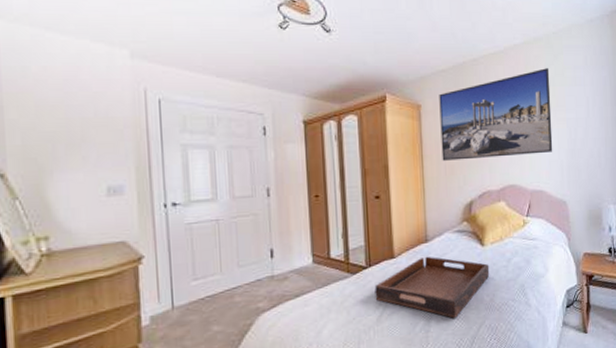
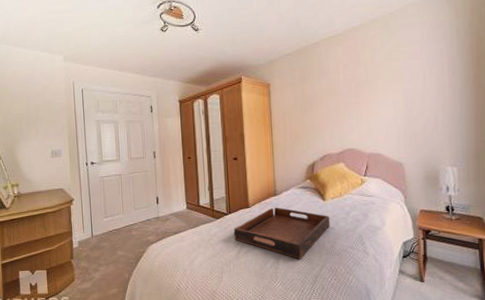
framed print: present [439,68,553,161] -> none [285,45,390,129]

